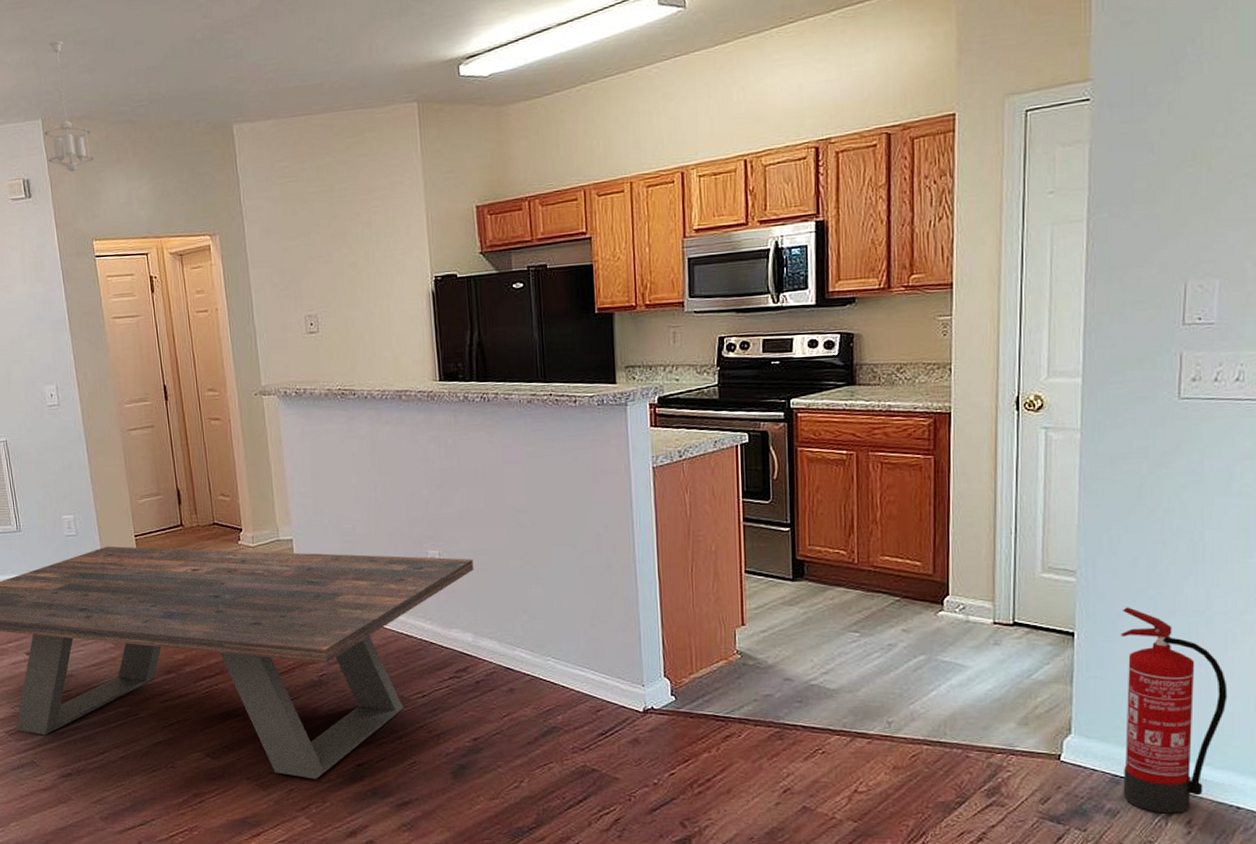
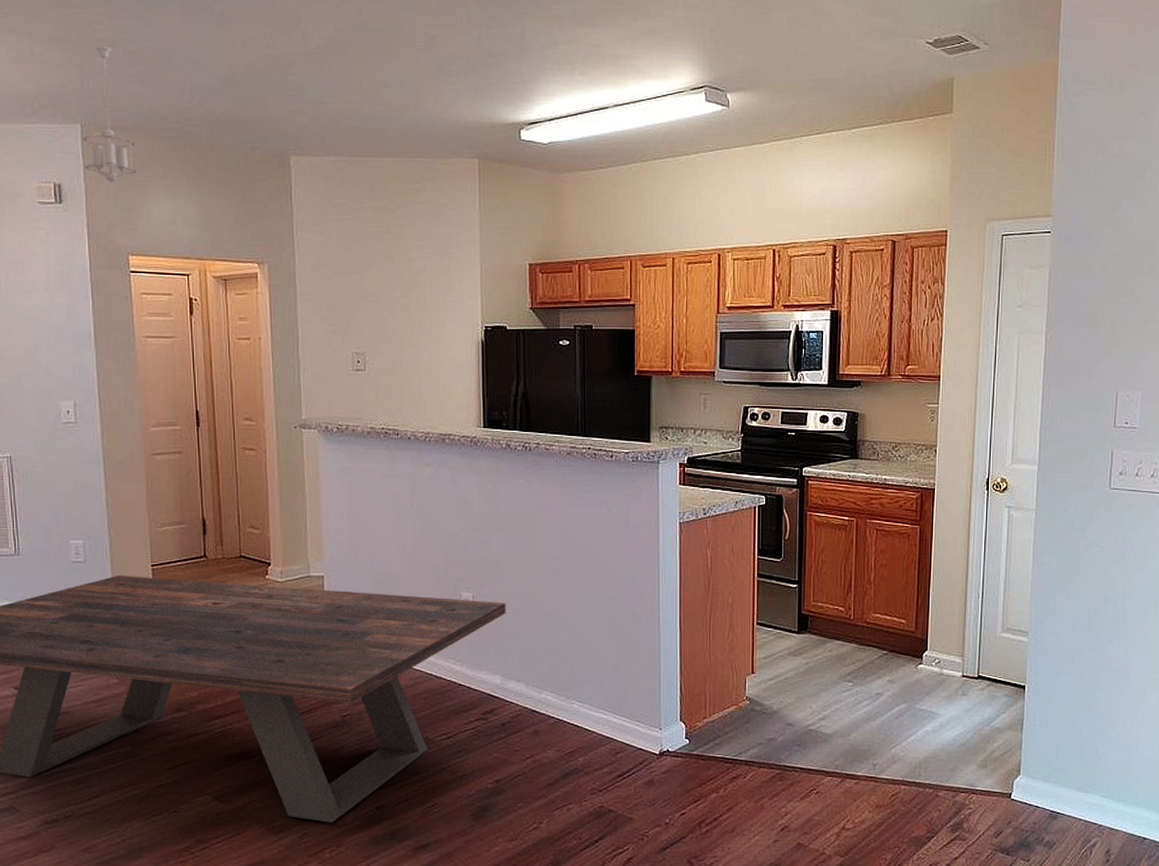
fire extinguisher: present [1120,607,1228,814] -> none [1058,664,1139,845]

